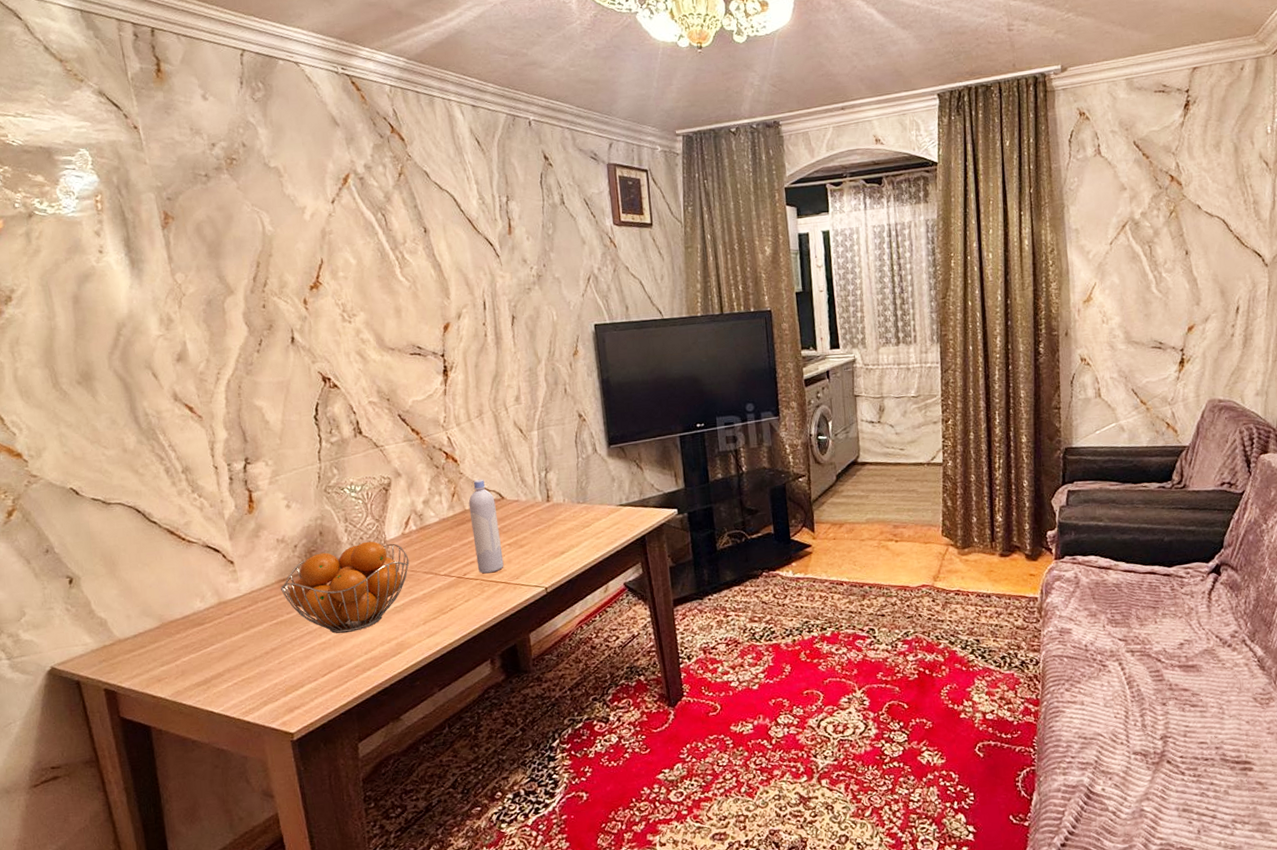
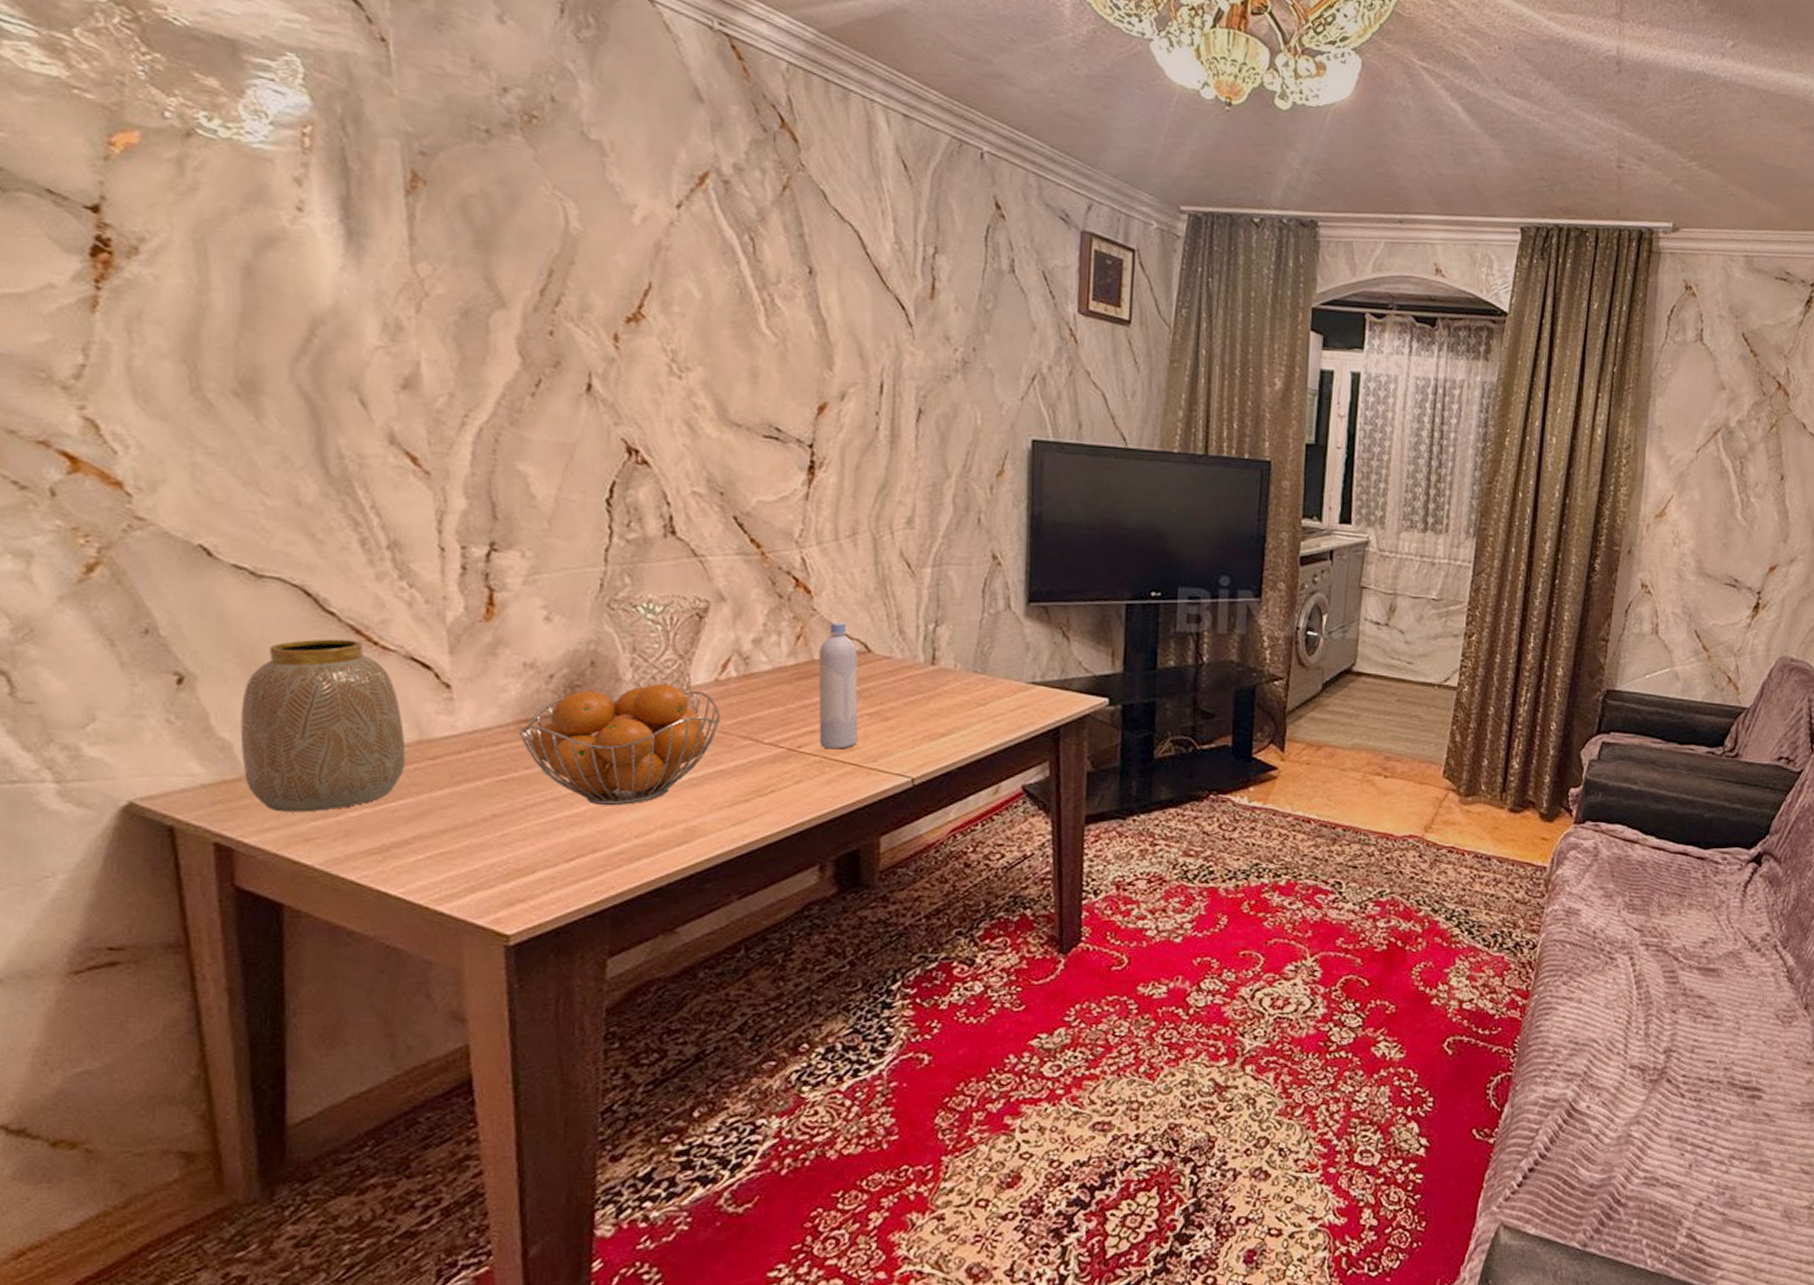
vase: none [108,538,213,663] -> present [240,639,406,812]

